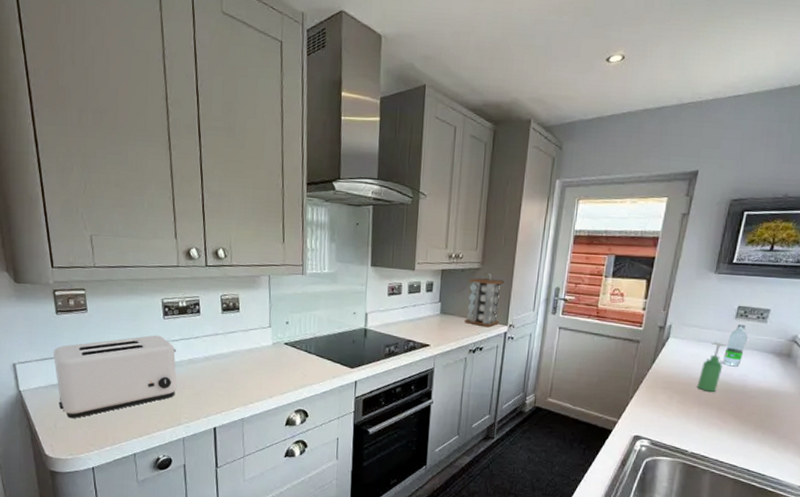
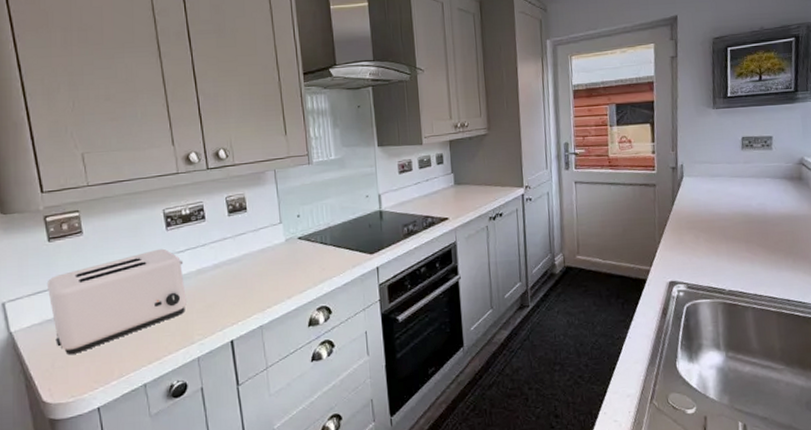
spice rack: present [464,272,504,327] -> none [478,137,515,192]
soap dispenser: present [696,341,726,392] -> none [719,174,741,226]
bottle: present [723,324,748,367] -> none [738,154,758,197]

